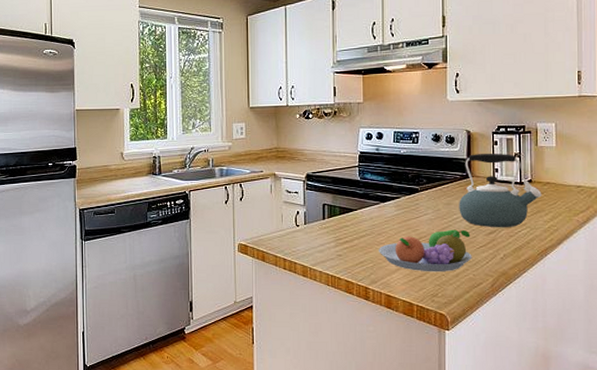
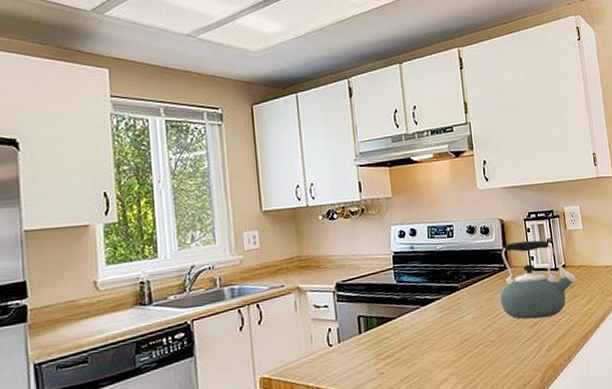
fruit bowl: present [379,229,472,272] -> none [424,325,519,378]

